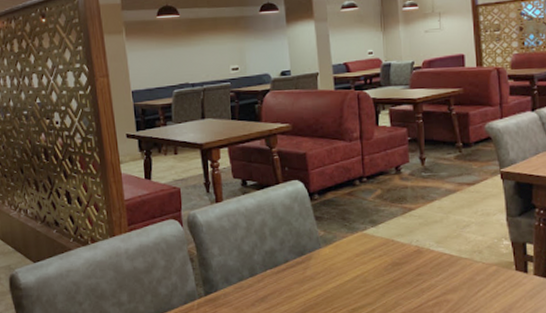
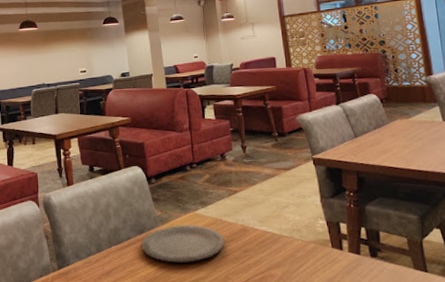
plate: none [301,245,396,288] -> present [141,224,225,263]

